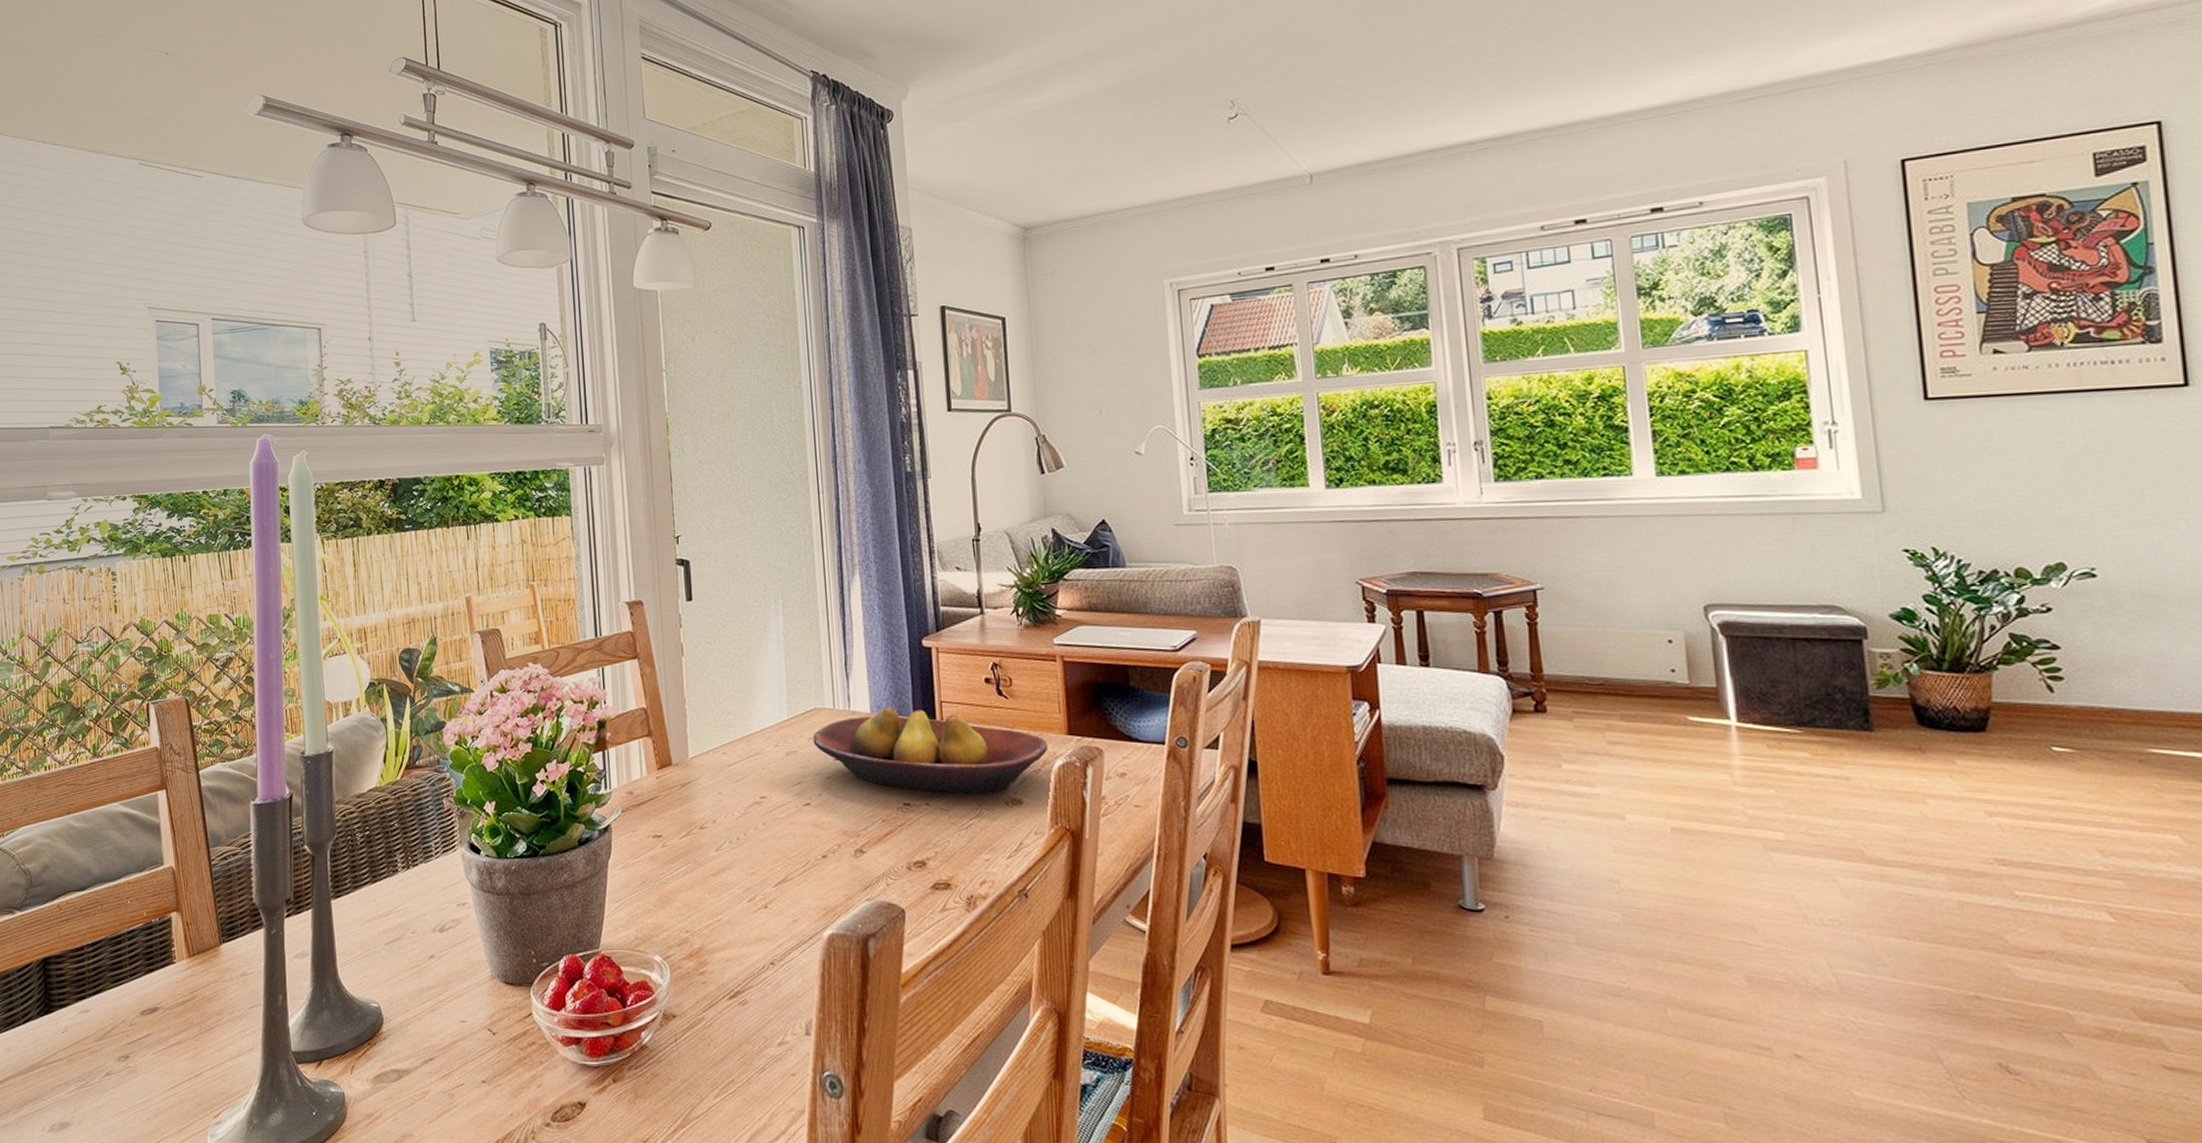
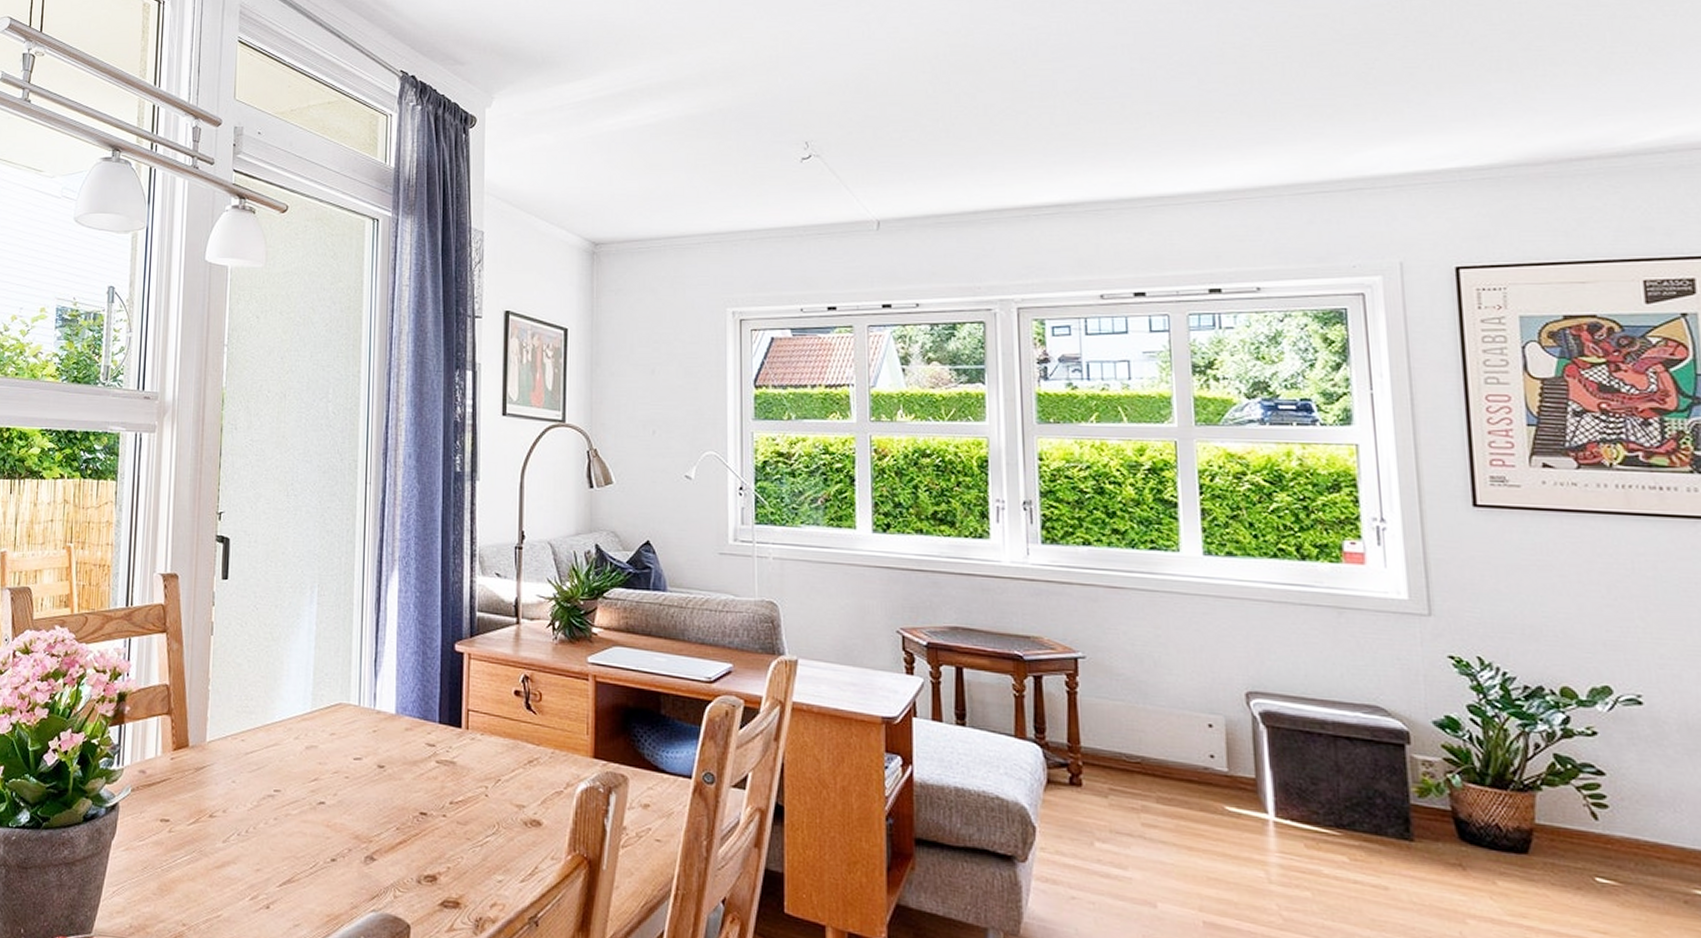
fruit bowl: present [813,706,1049,795] -> none [334,709,573,812]

